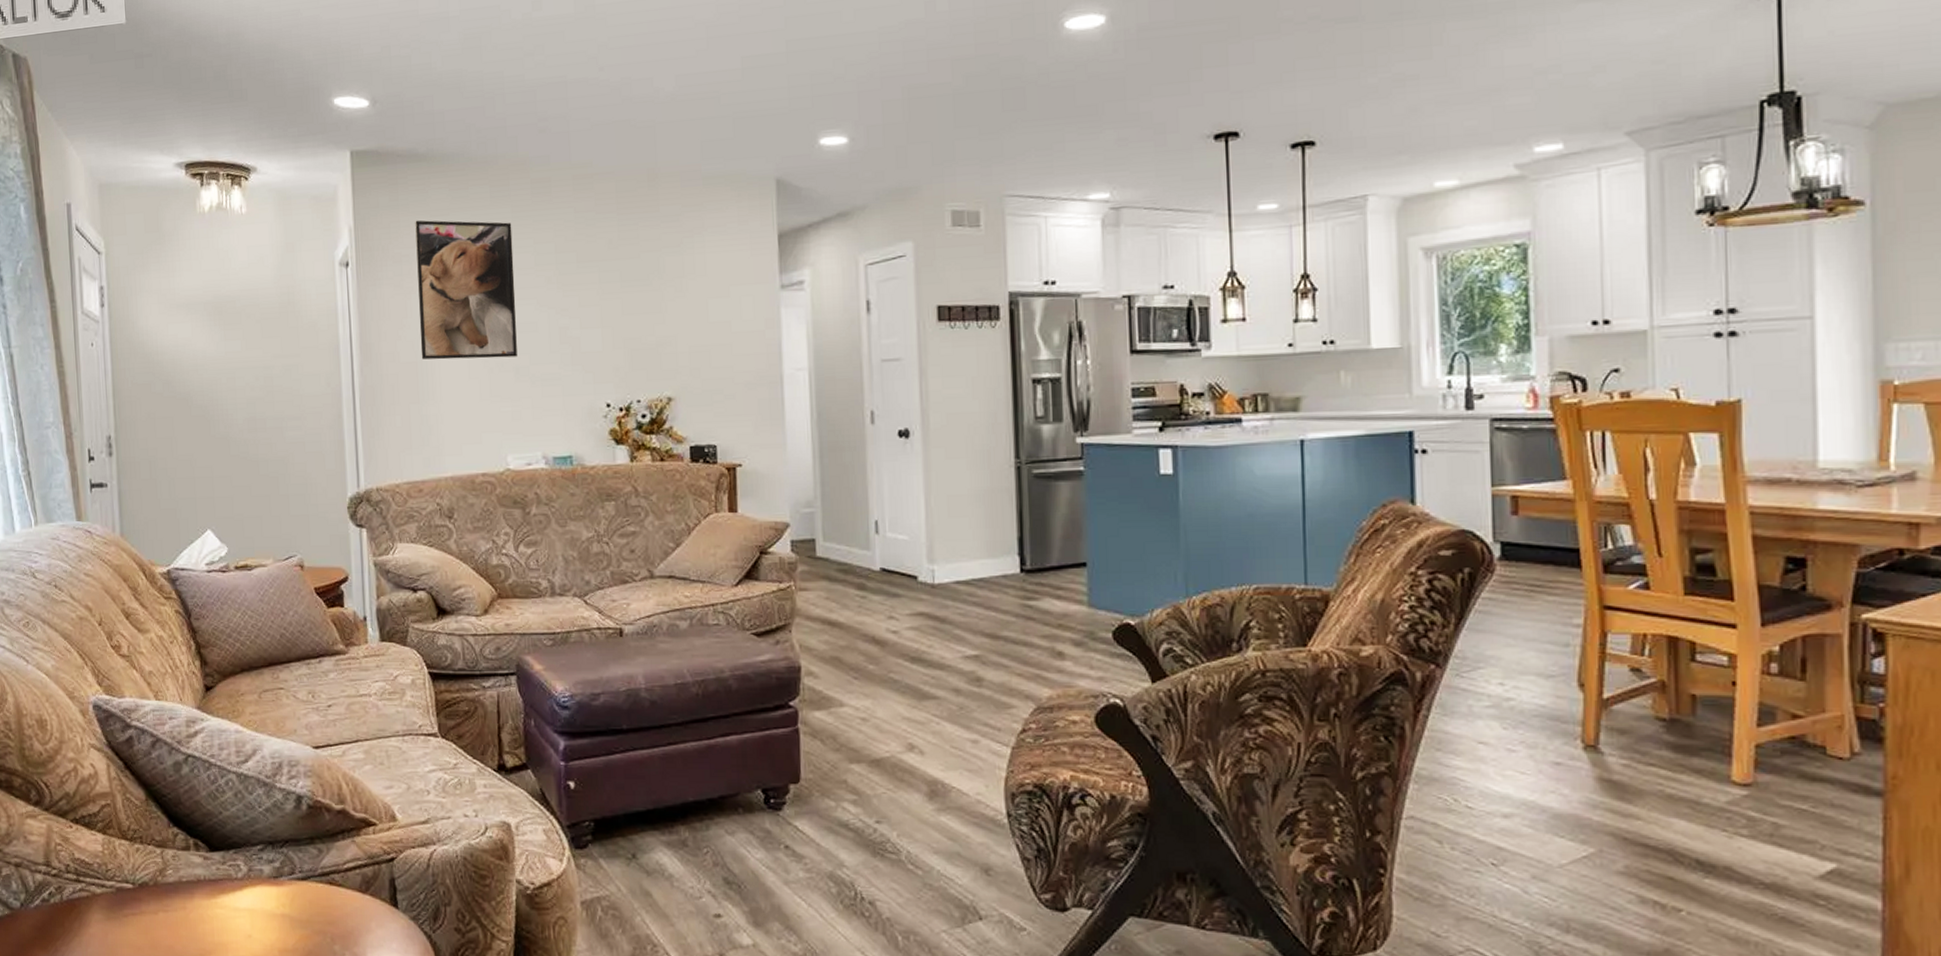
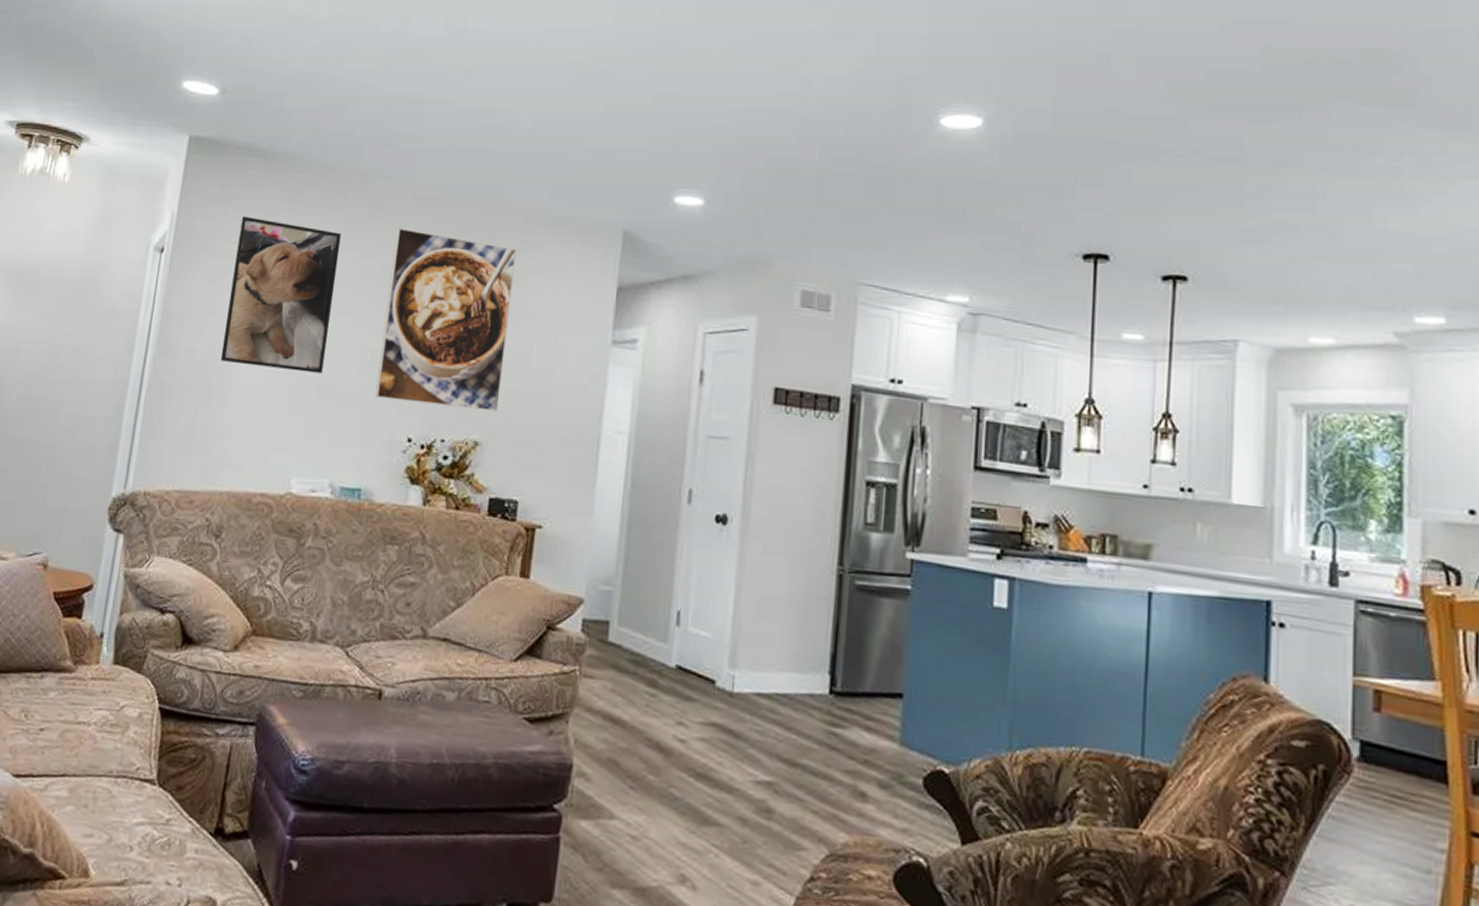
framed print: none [562,208,685,372] -> present [375,227,516,411]

